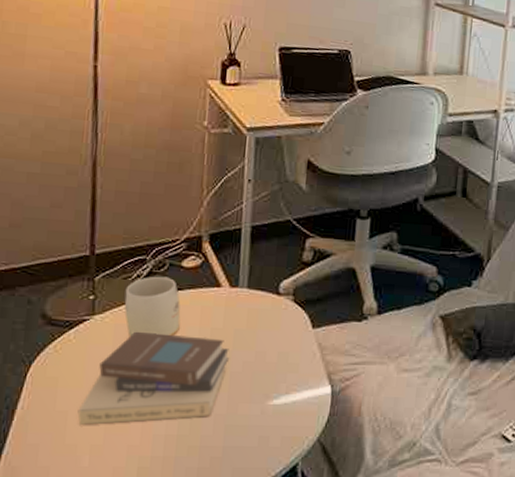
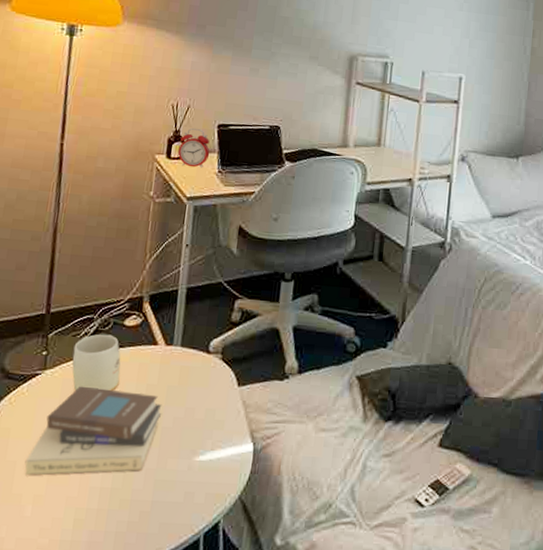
alarm clock: none [234,50,271,96] -> present [178,128,210,168]

